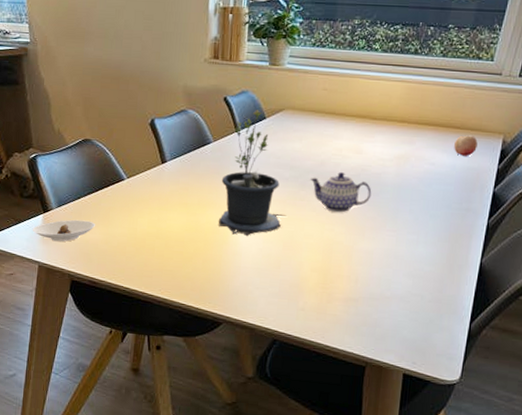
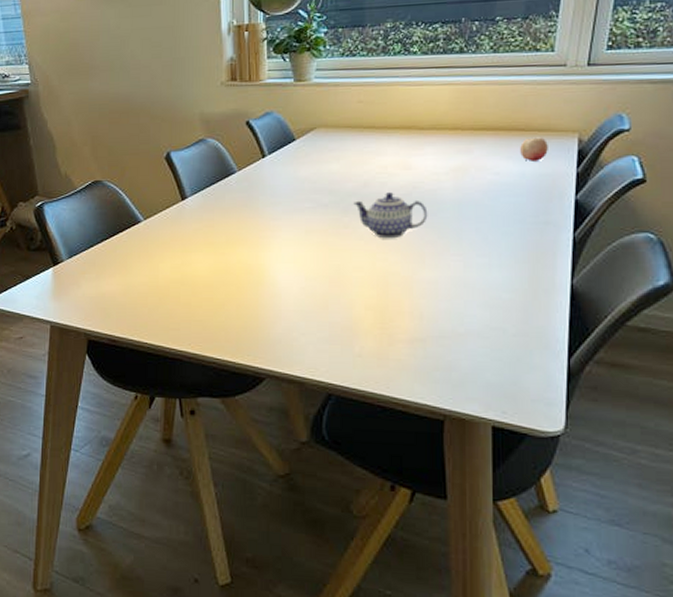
saucer: present [32,219,95,242] -> none [41,270,111,297]
potted plant: present [219,110,287,236] -> none [251,131,330,274]

